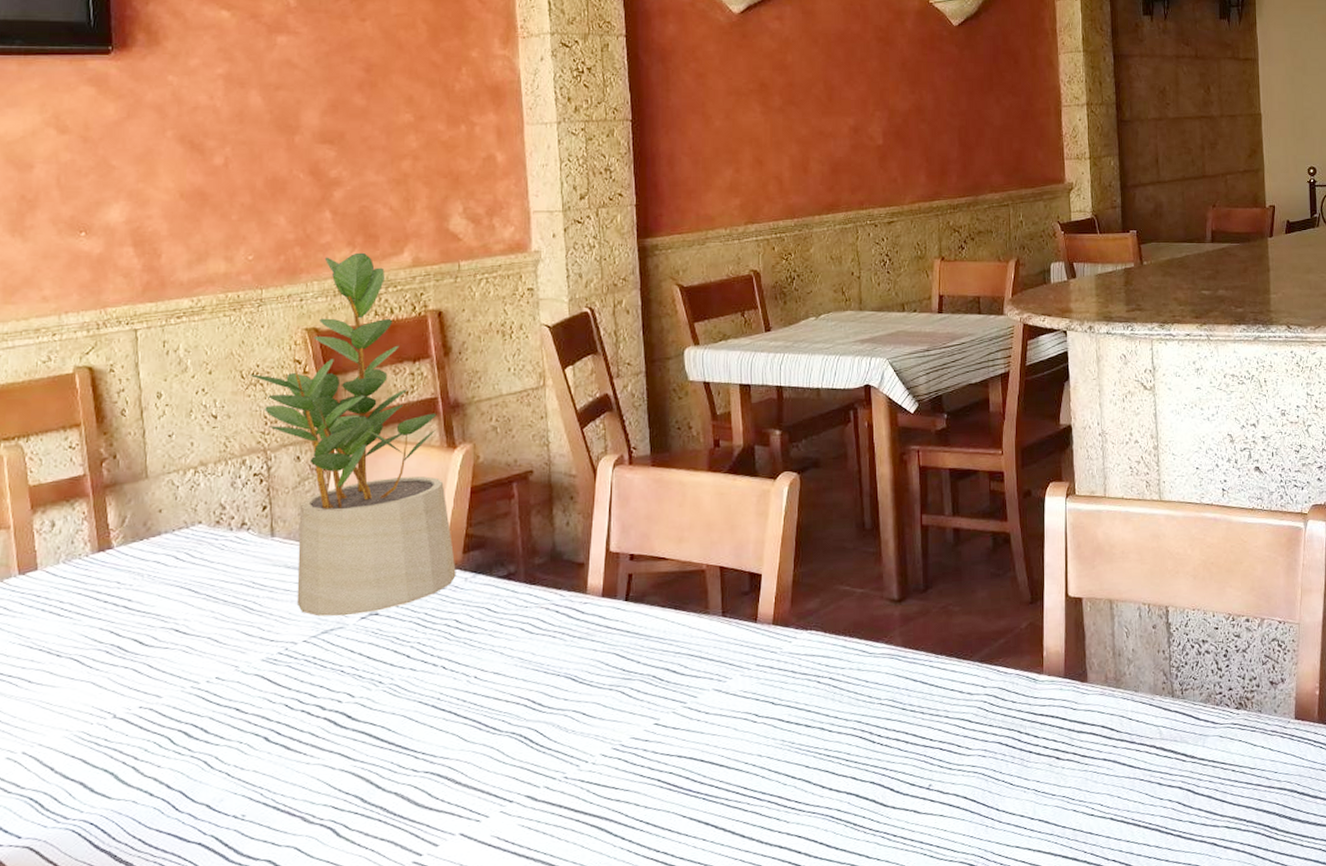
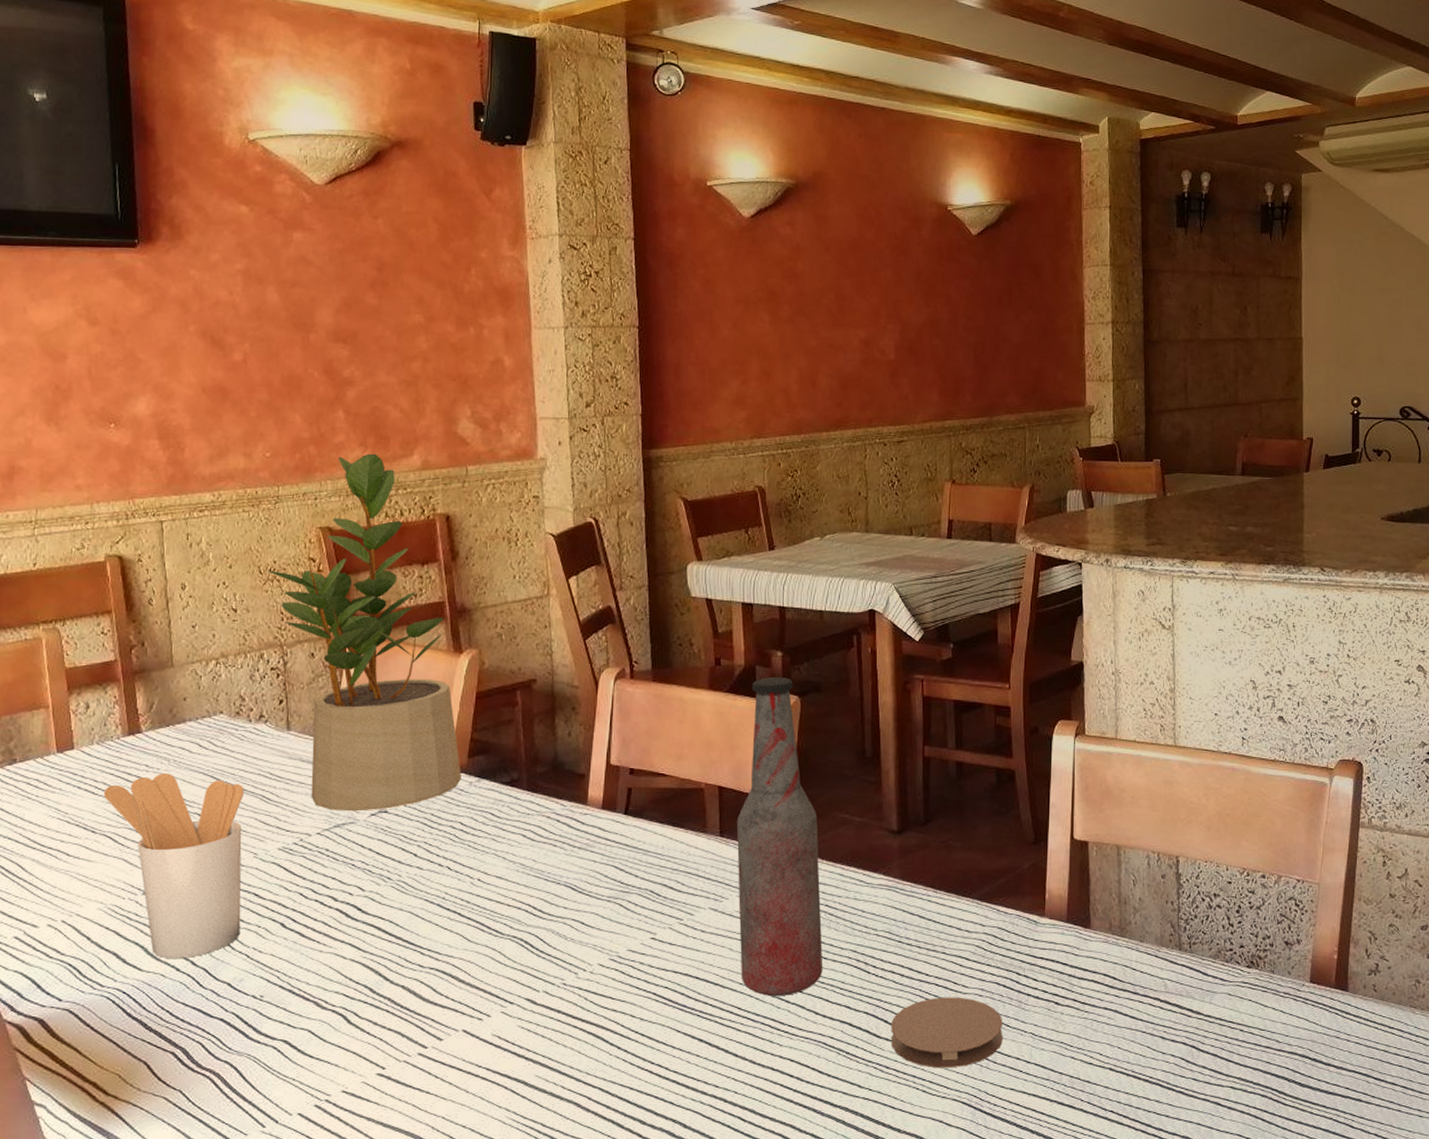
utensil holder: none [70,589,224,784] -> present [103,774,244,959]
bottle: none [739,455,829,773] -> present [736,677,823,996]
coaster: none [897,759,1007,832] -> present [891,997,1003,1069]

